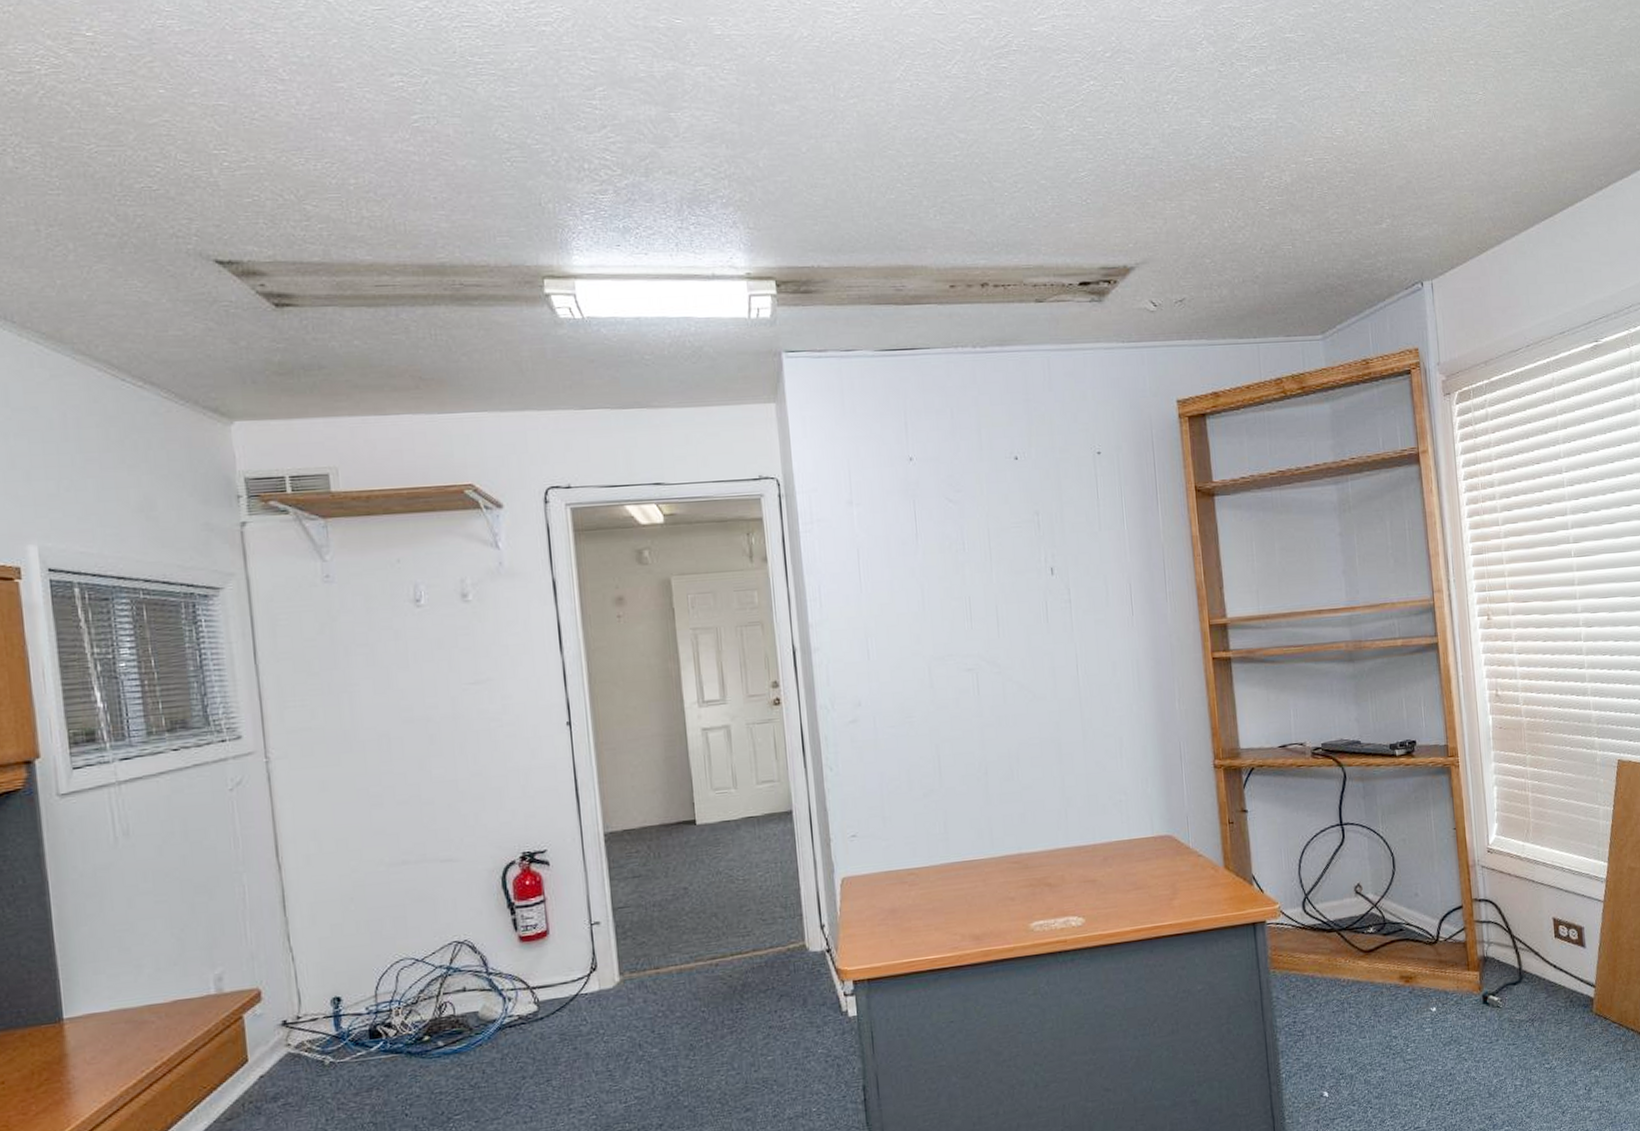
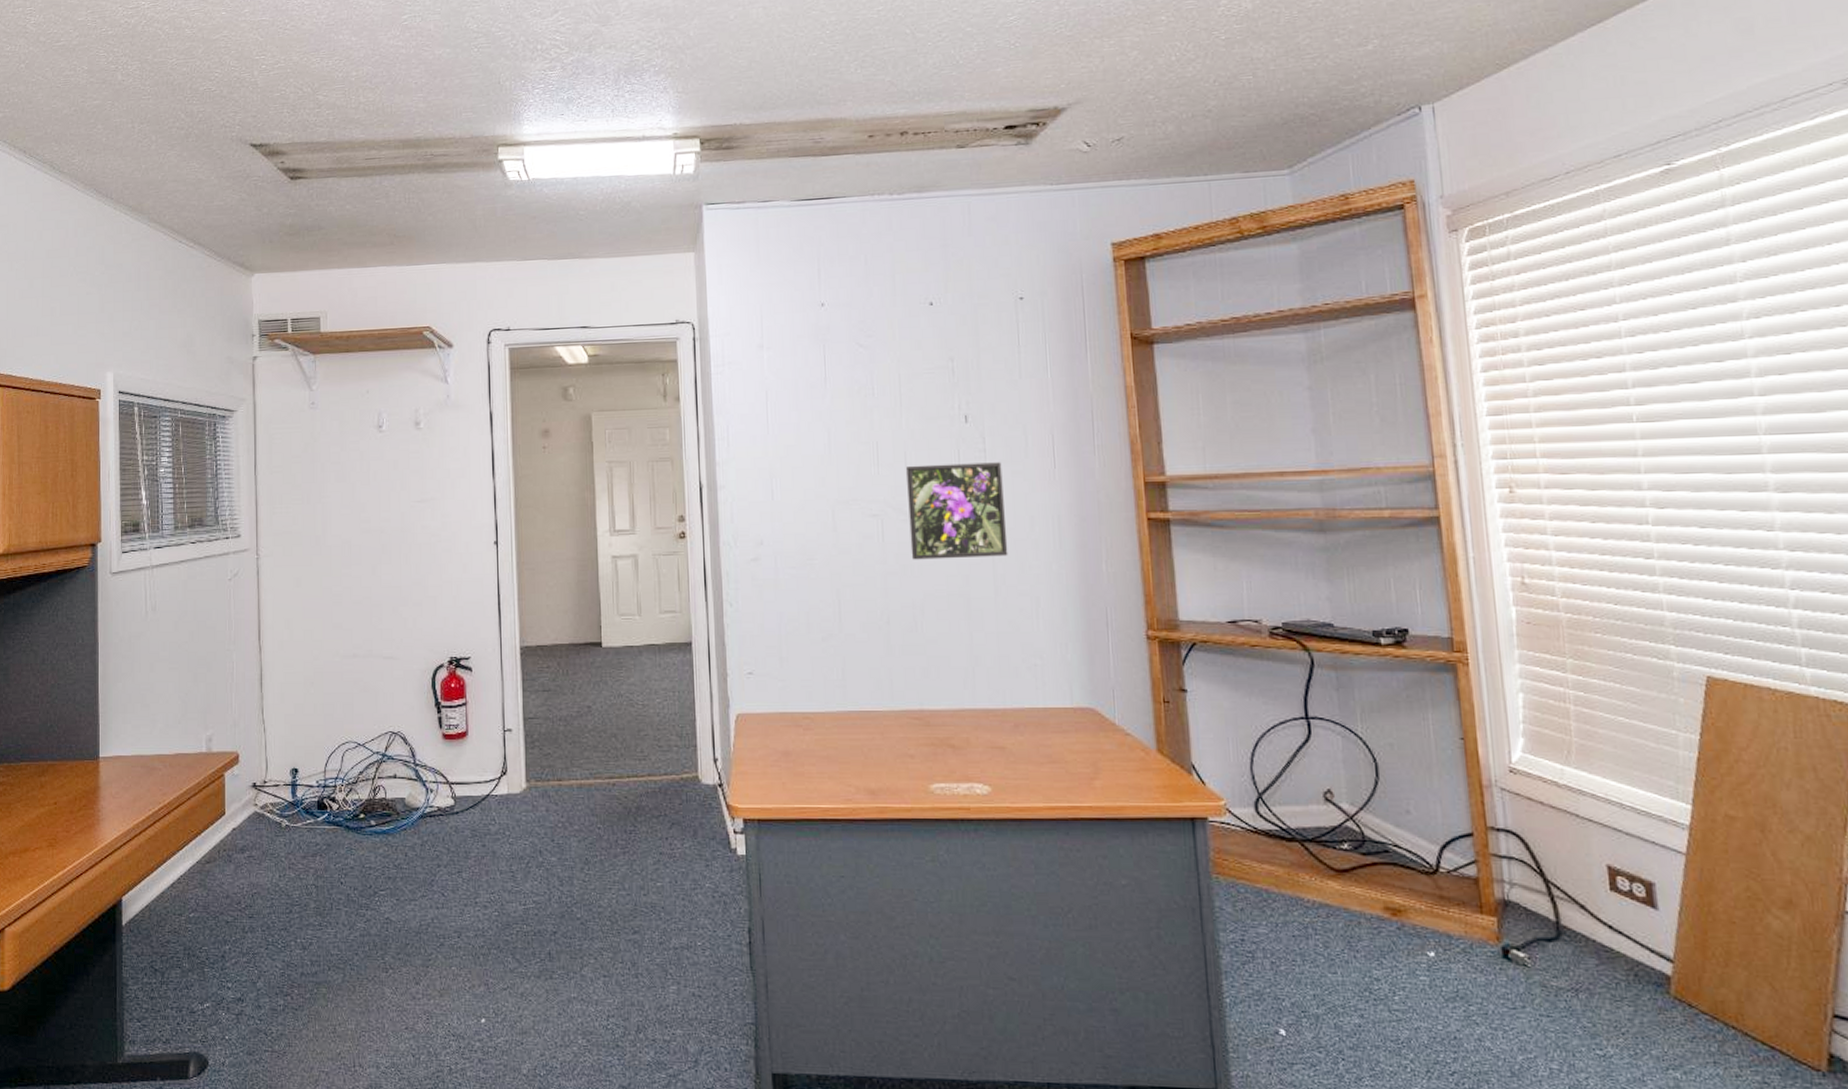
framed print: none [998,612,1094,711] -> present [906,462,1008,560]

